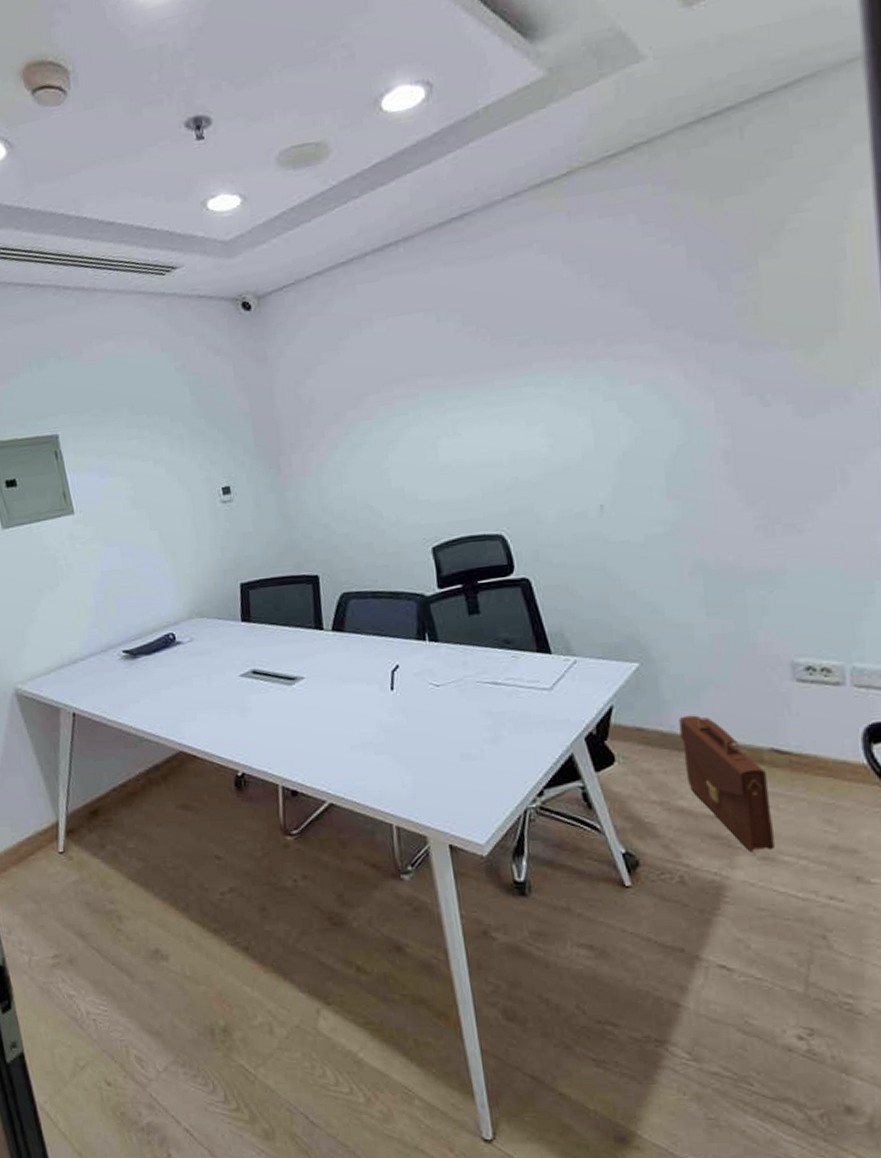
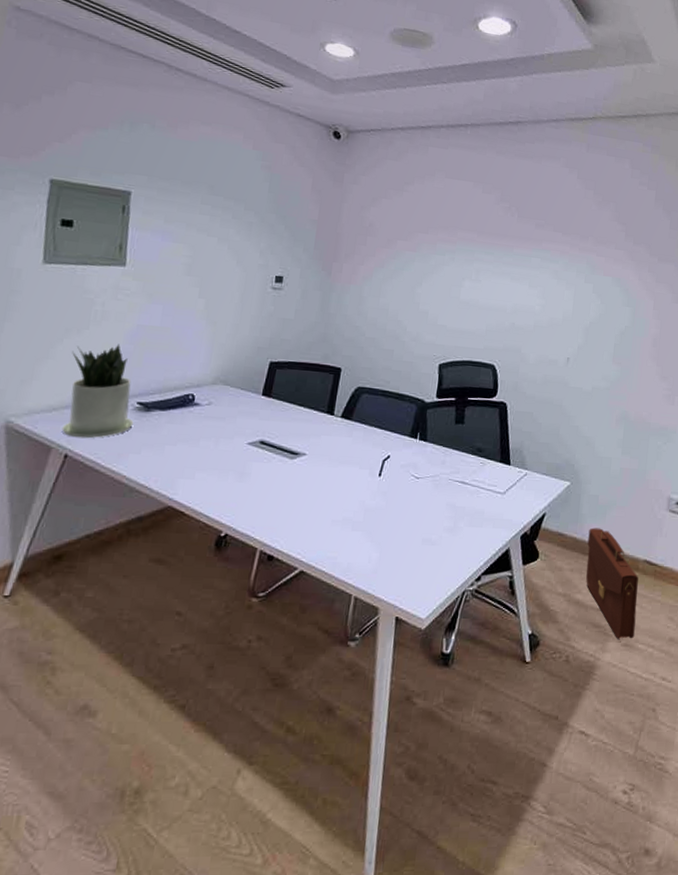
planter: none [51,595,125,696] -> present [62,344,134,438]

